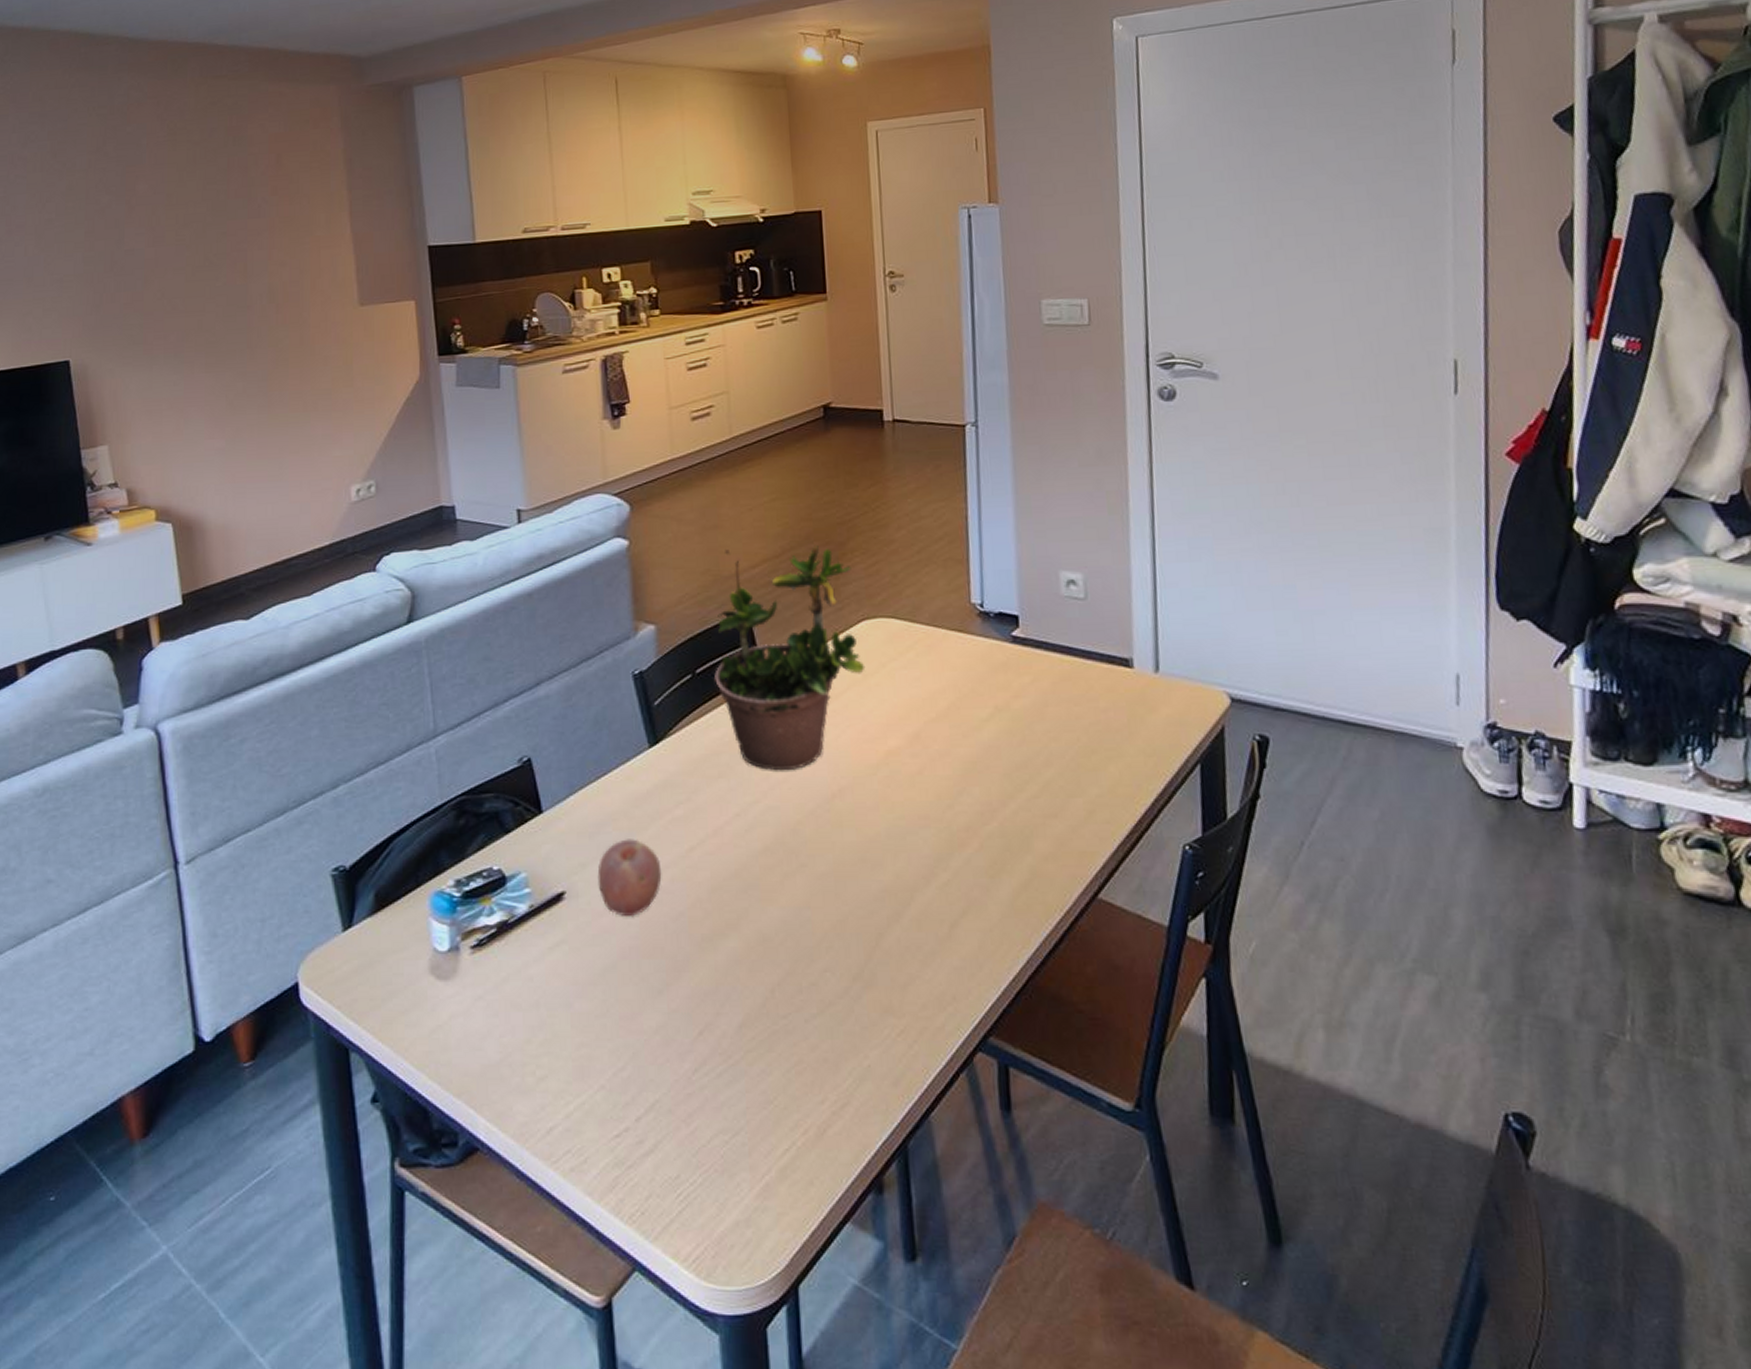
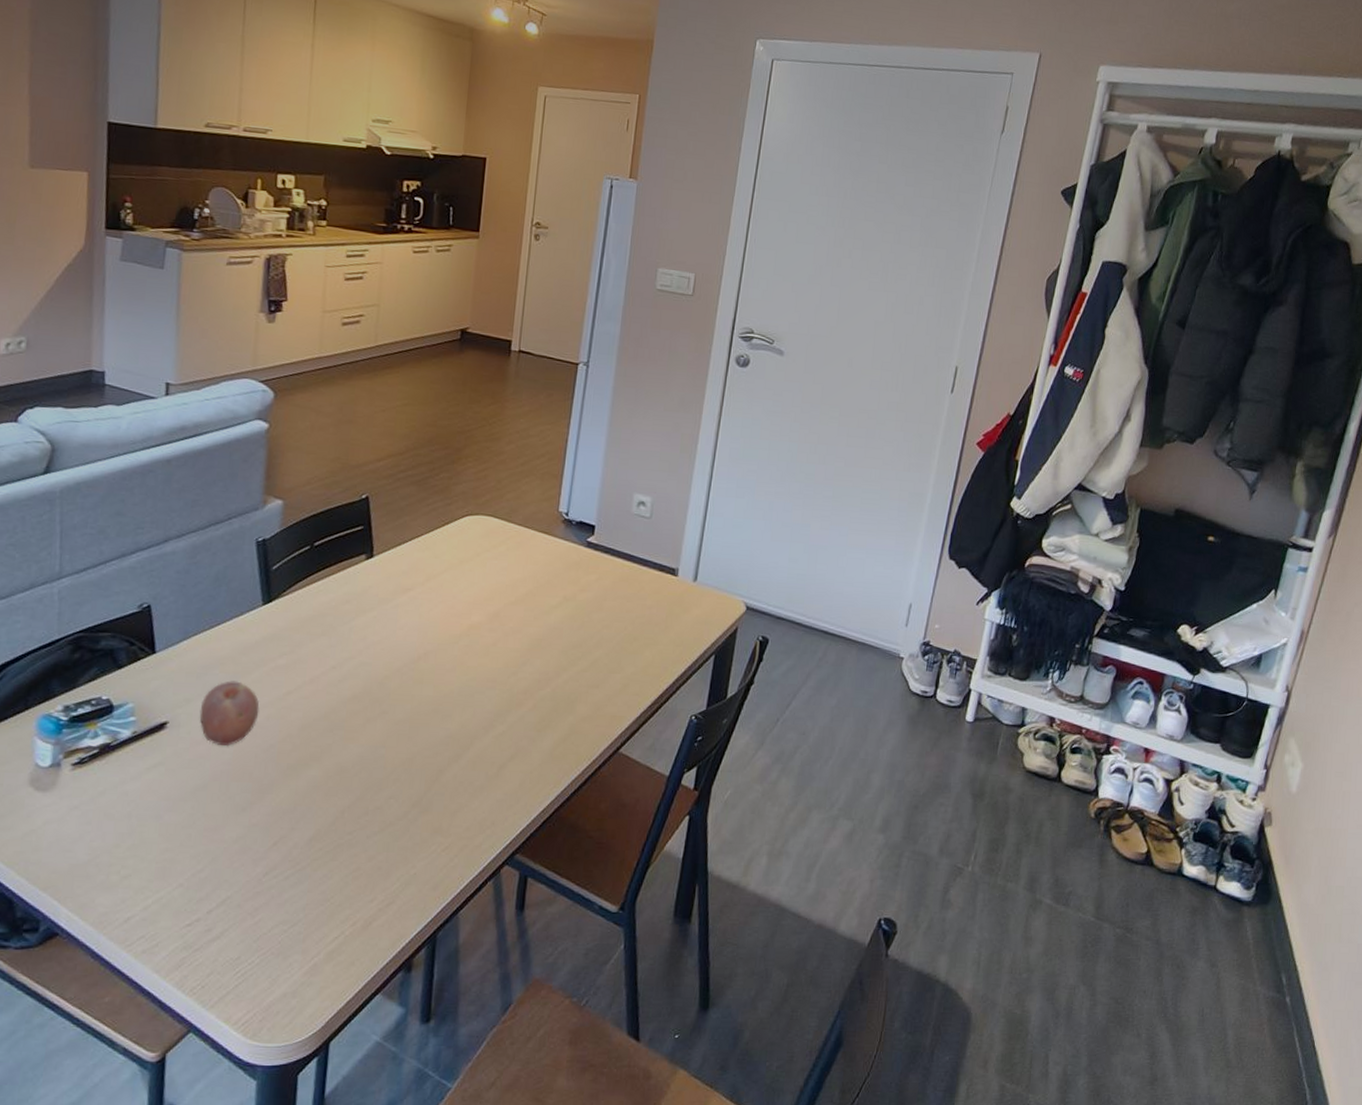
potted plant: present [714,546,866,771] -> none [330,441,464,634]

